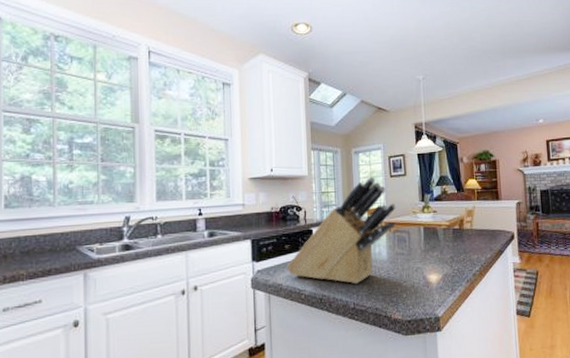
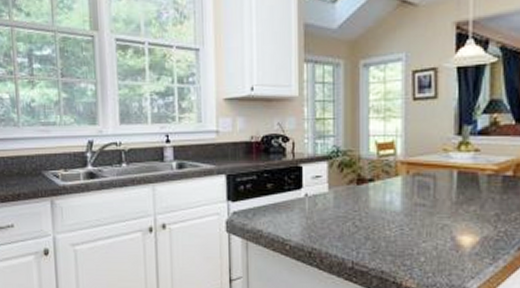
knife block: present [287,176,397,285] -> none [269,98,420,239]

